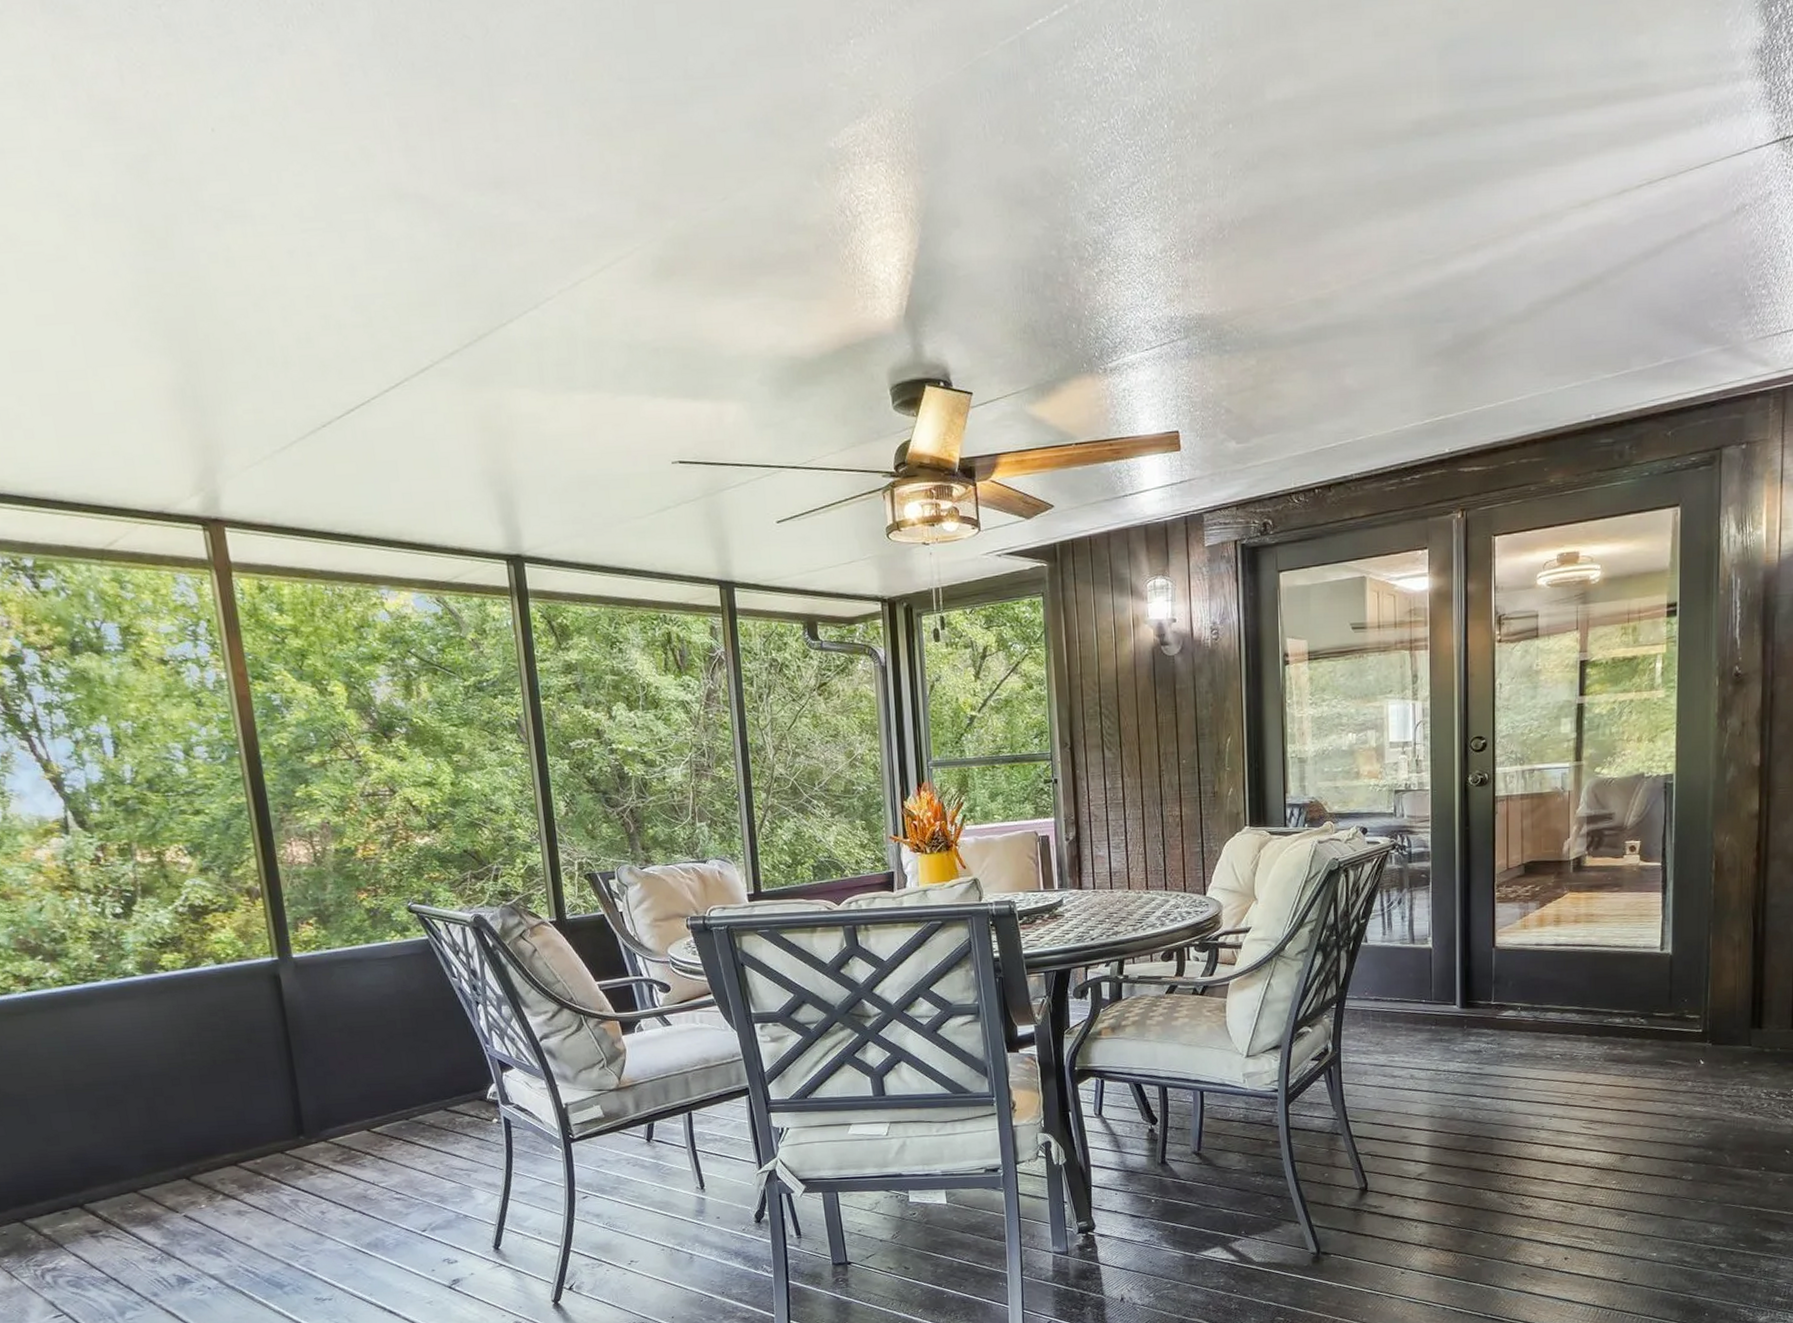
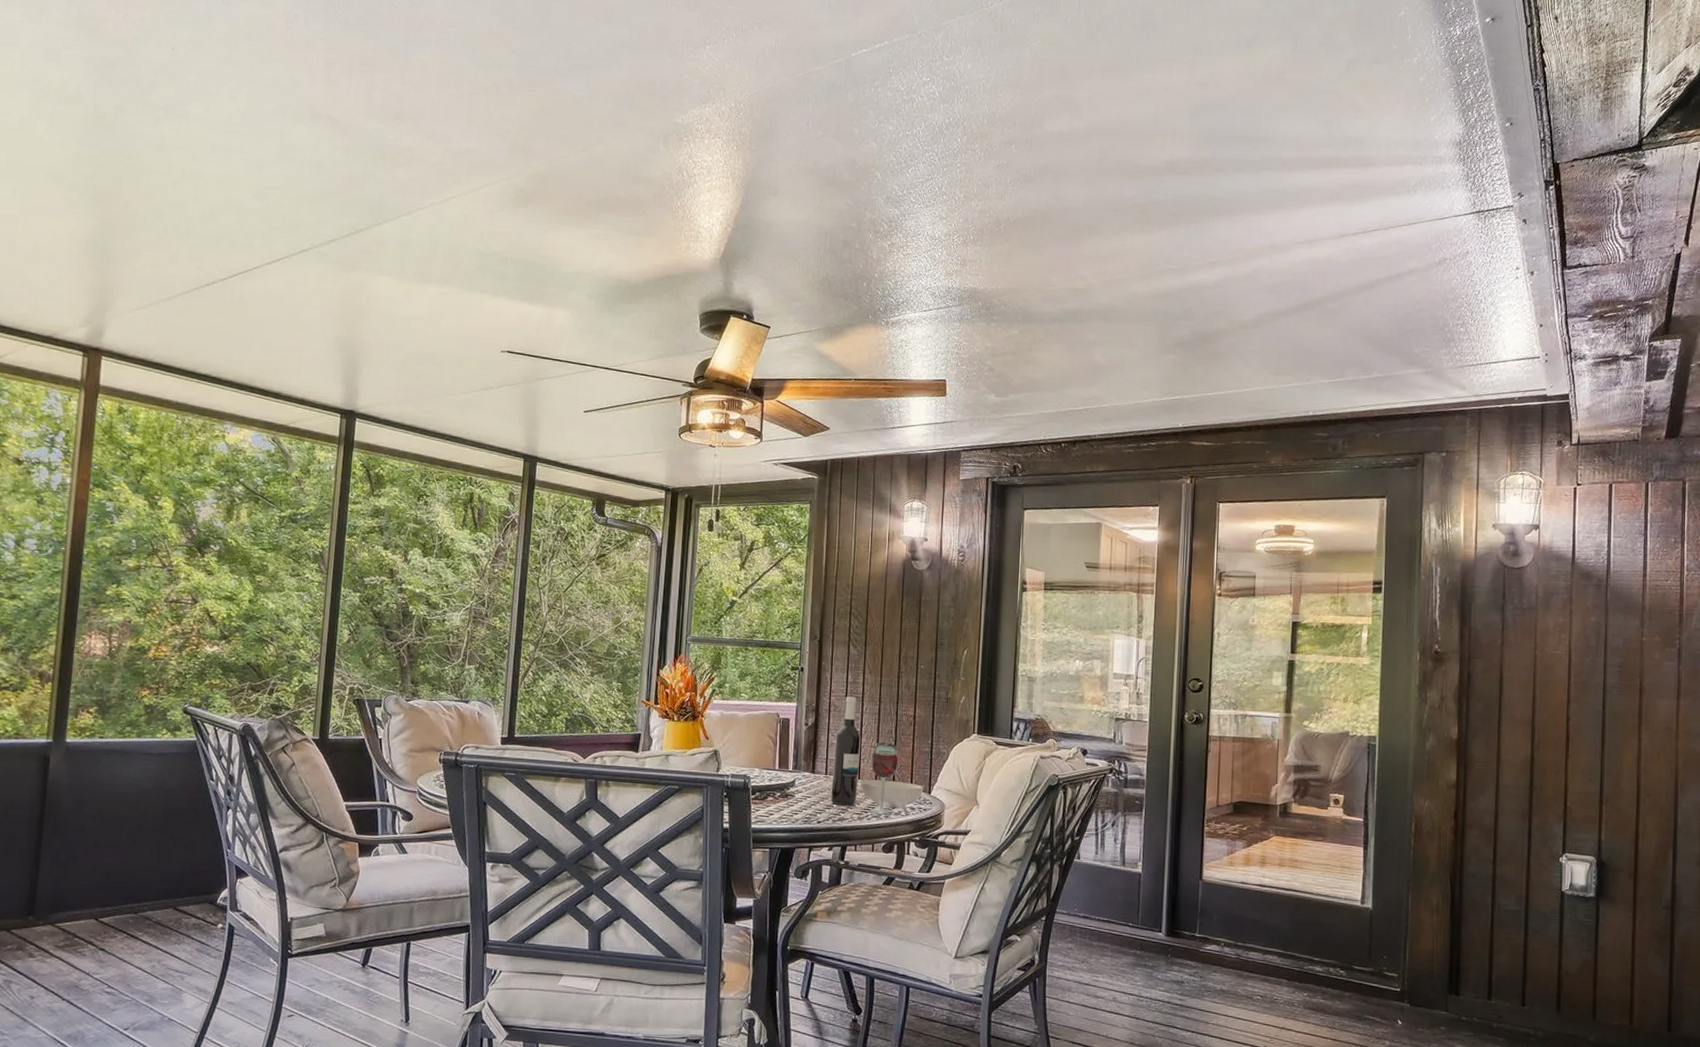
wine bottle: none [1099,803,1130,920] -> present [830,696,861,807]
bowl: none [1130,886,1198,916] -> present [859,779,924,809]
wineglass: none [1140,847,1169,924] -> present [869,742,899,815]

